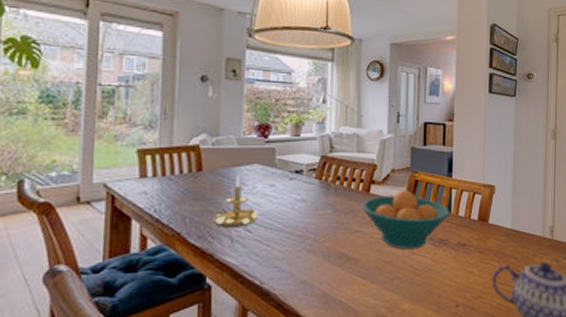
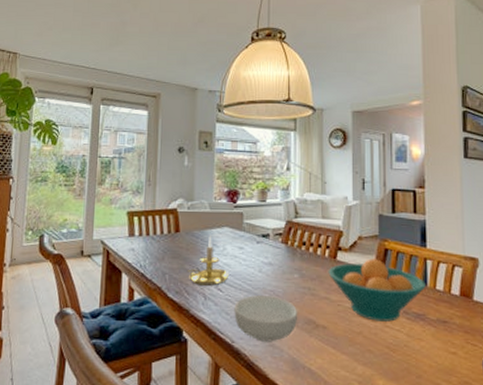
cereal bowl: none [264,233,331,280] -> present [234,295,298,342]

